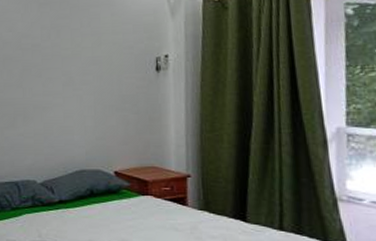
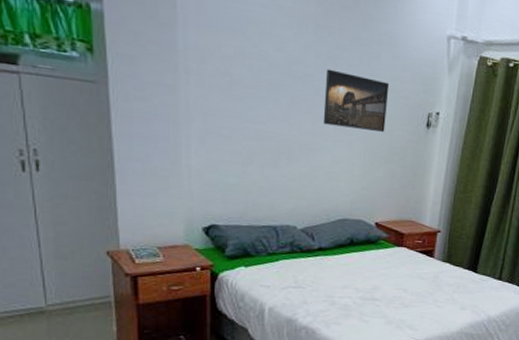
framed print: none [51,36,113,84] -> present [323,69,390,132]

